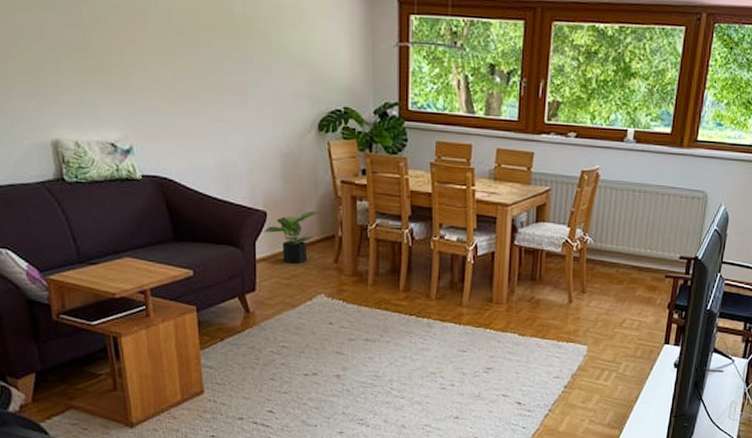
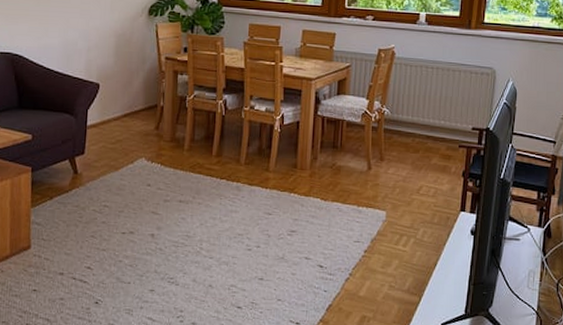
potted plant: present [264,212,319,264] -> none [96,84,145,130]

